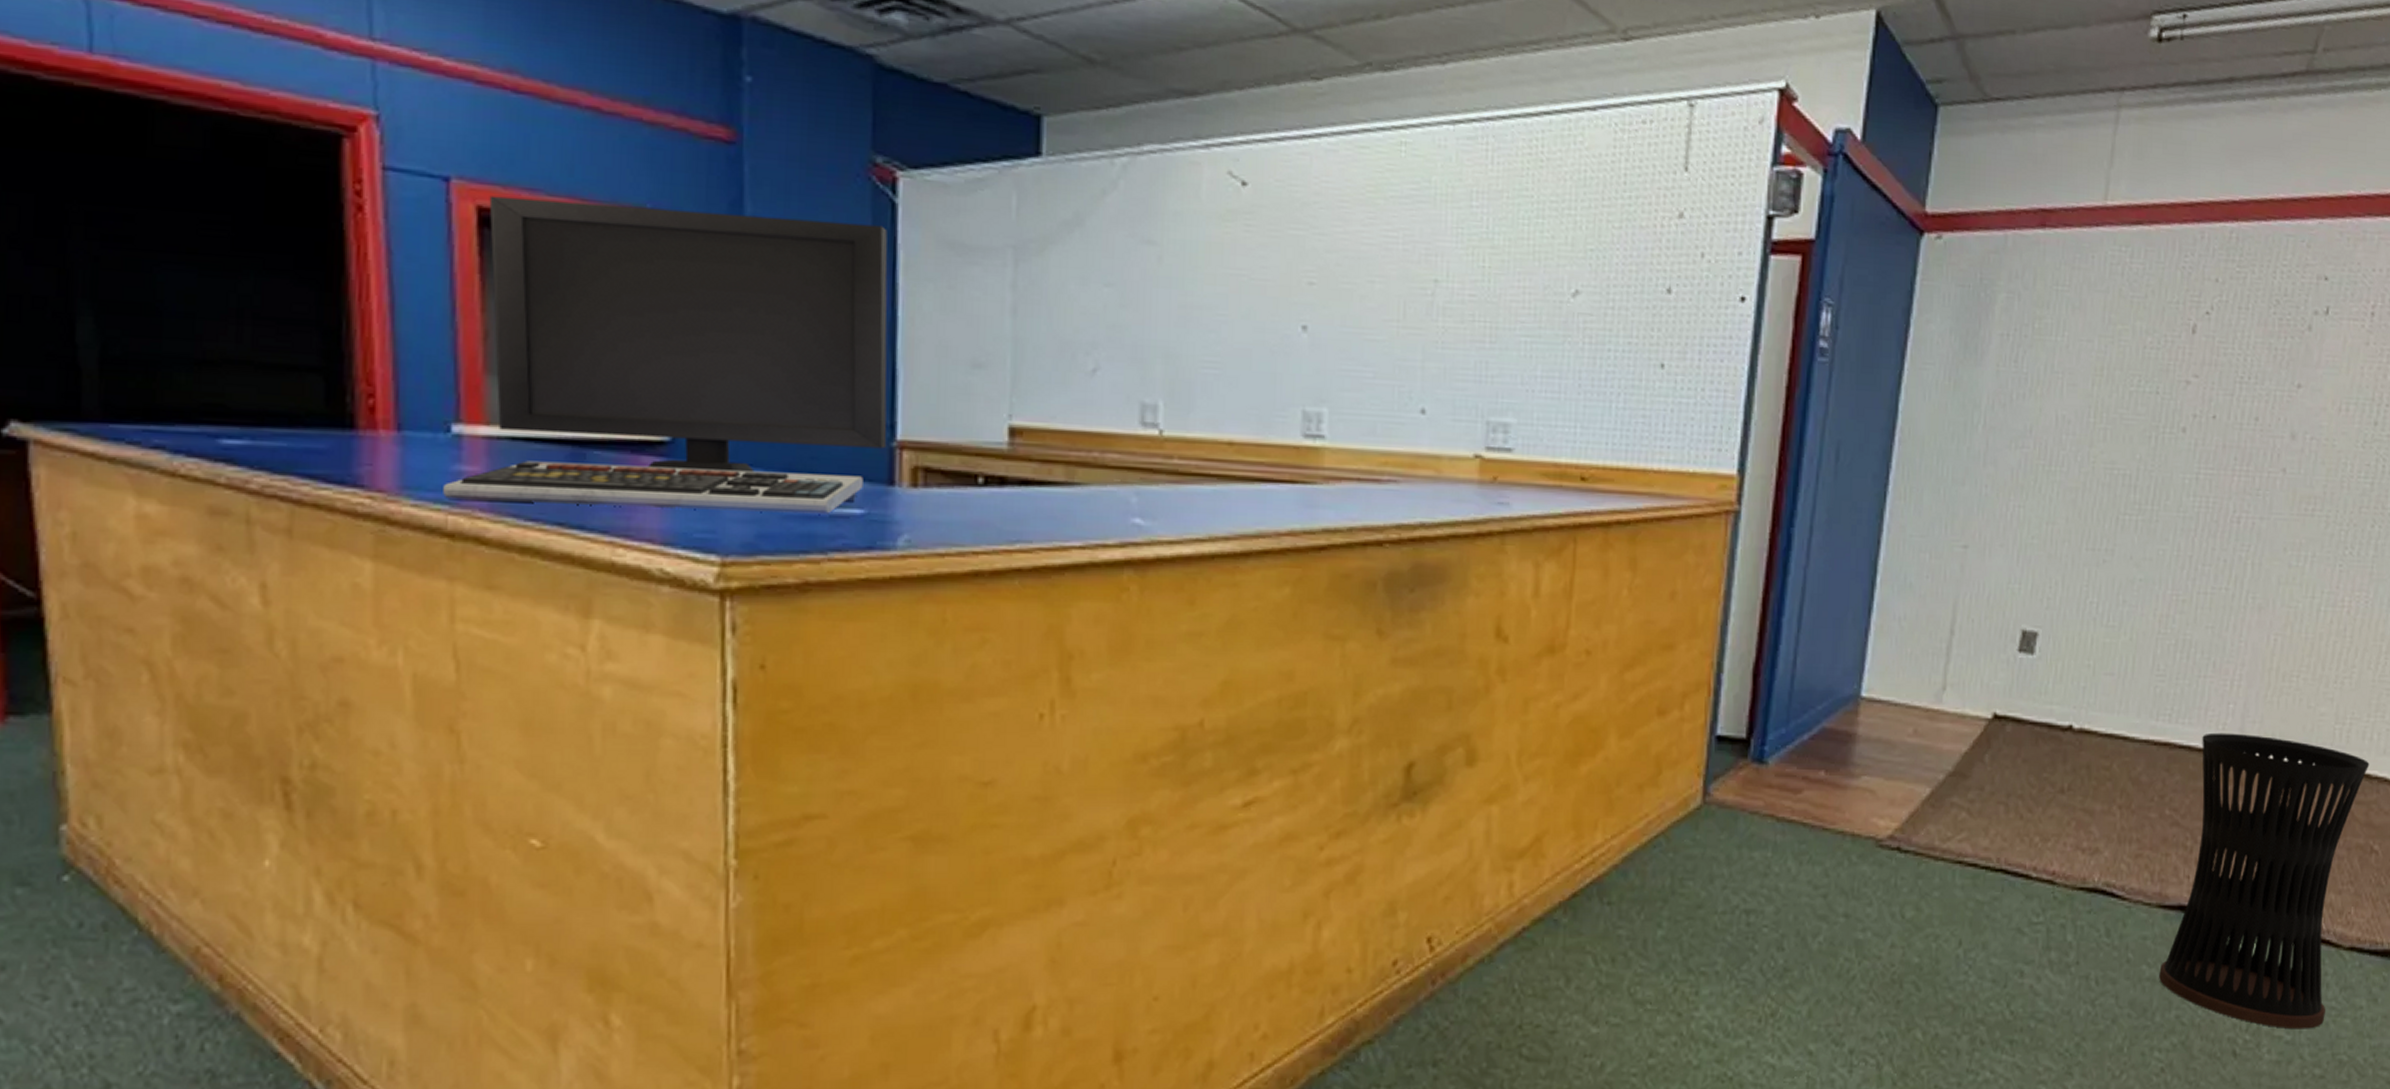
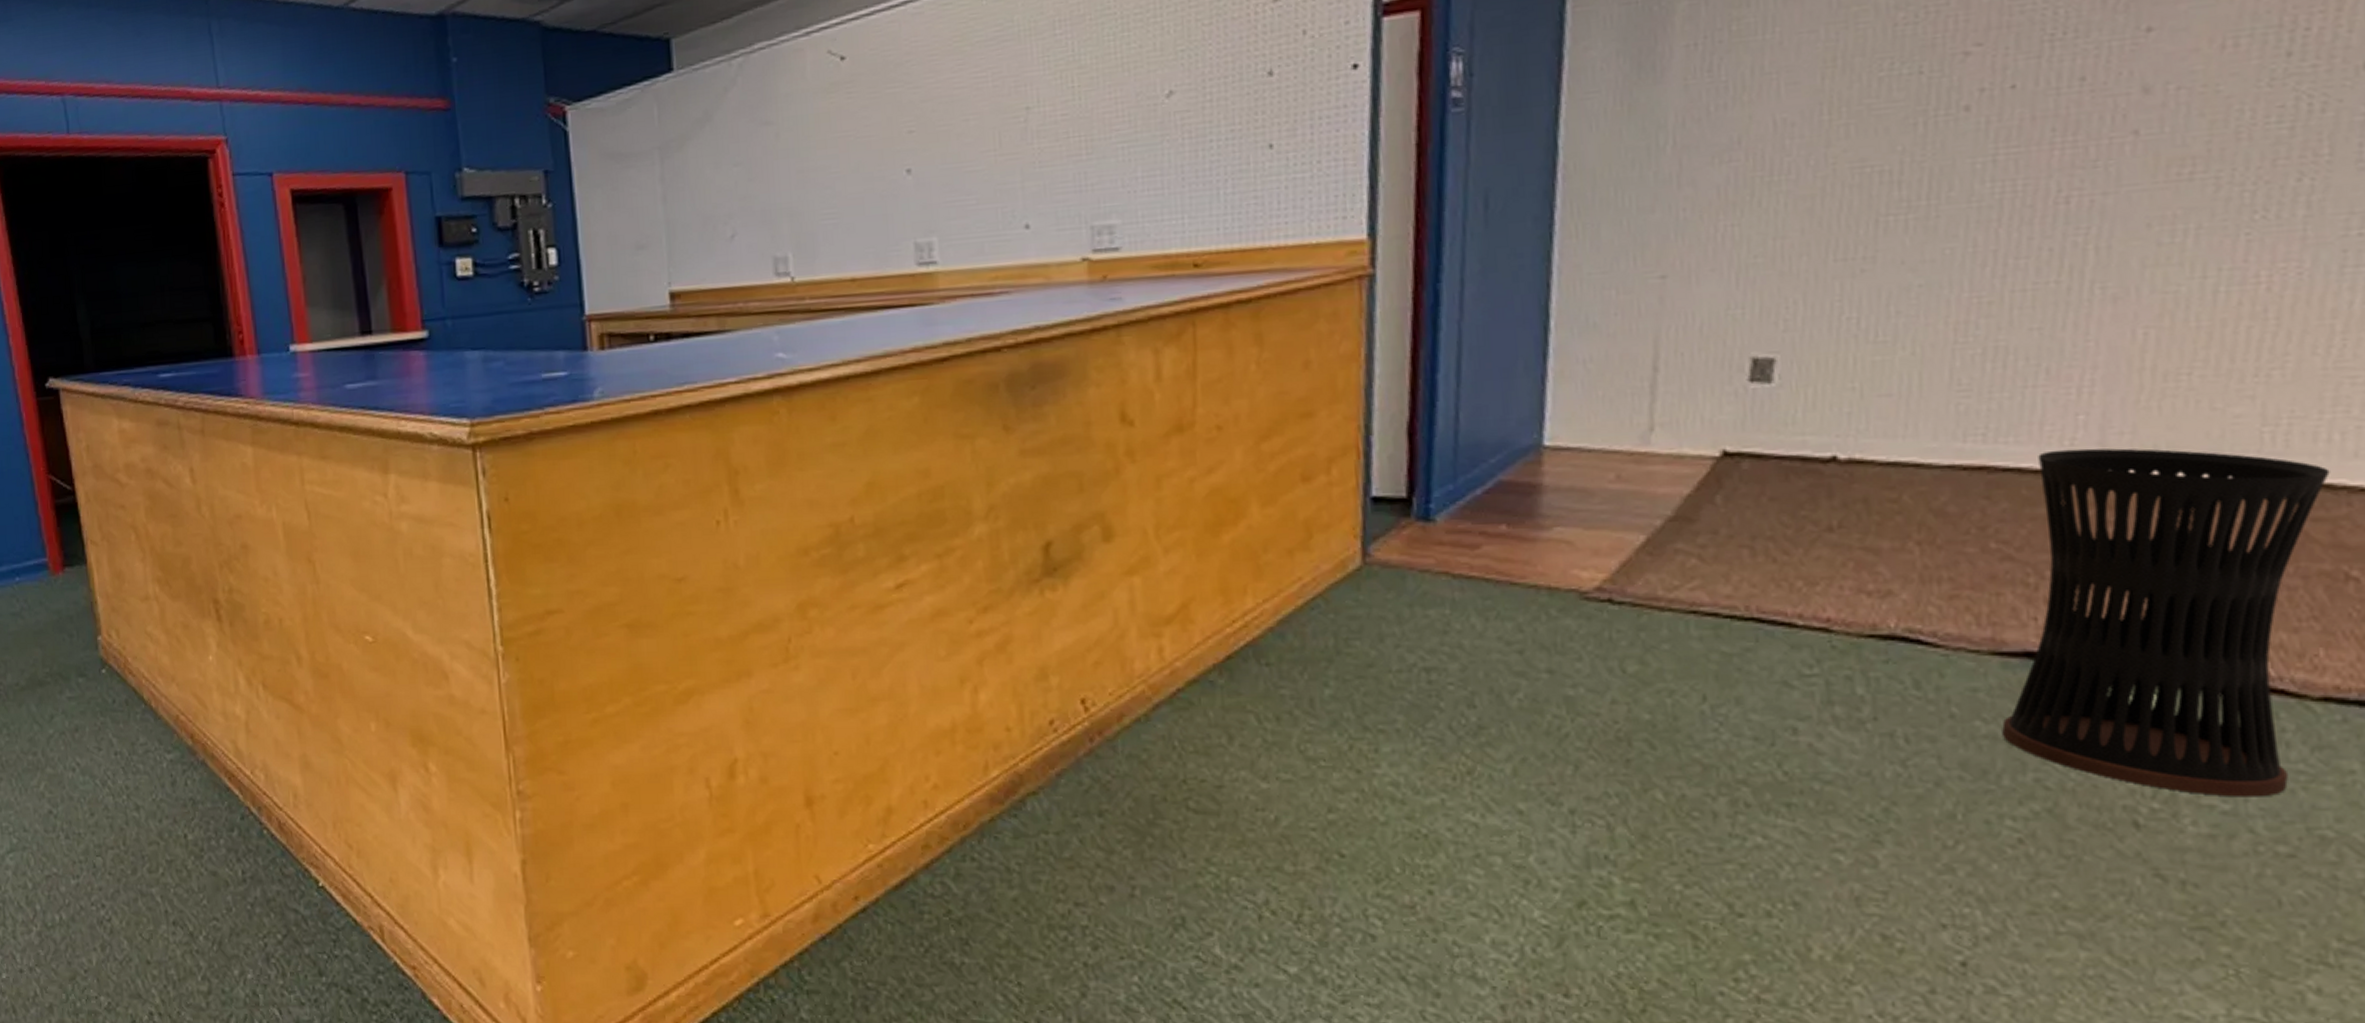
computer keyboard: present [443,460,863,514] -> none [289,346,565,398]
computer monitor: present [489,195,888,473] -> none [297,150,579,359]

